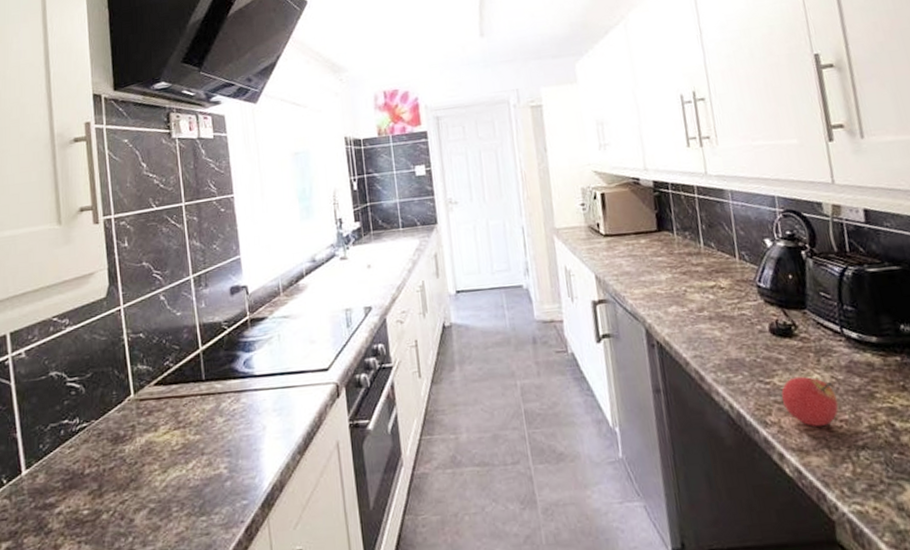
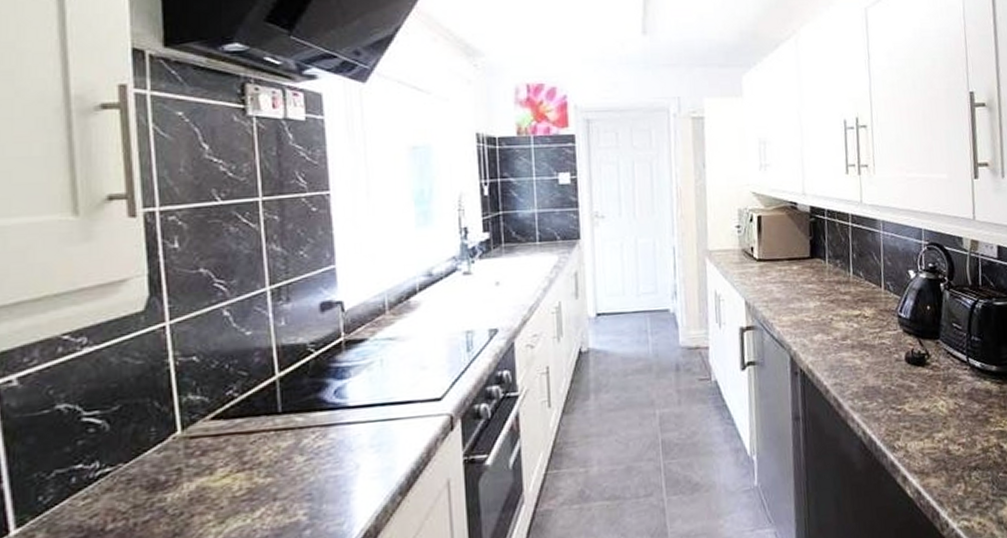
fruit: present [781,376,839,427] -> none [910,402,958,450]

